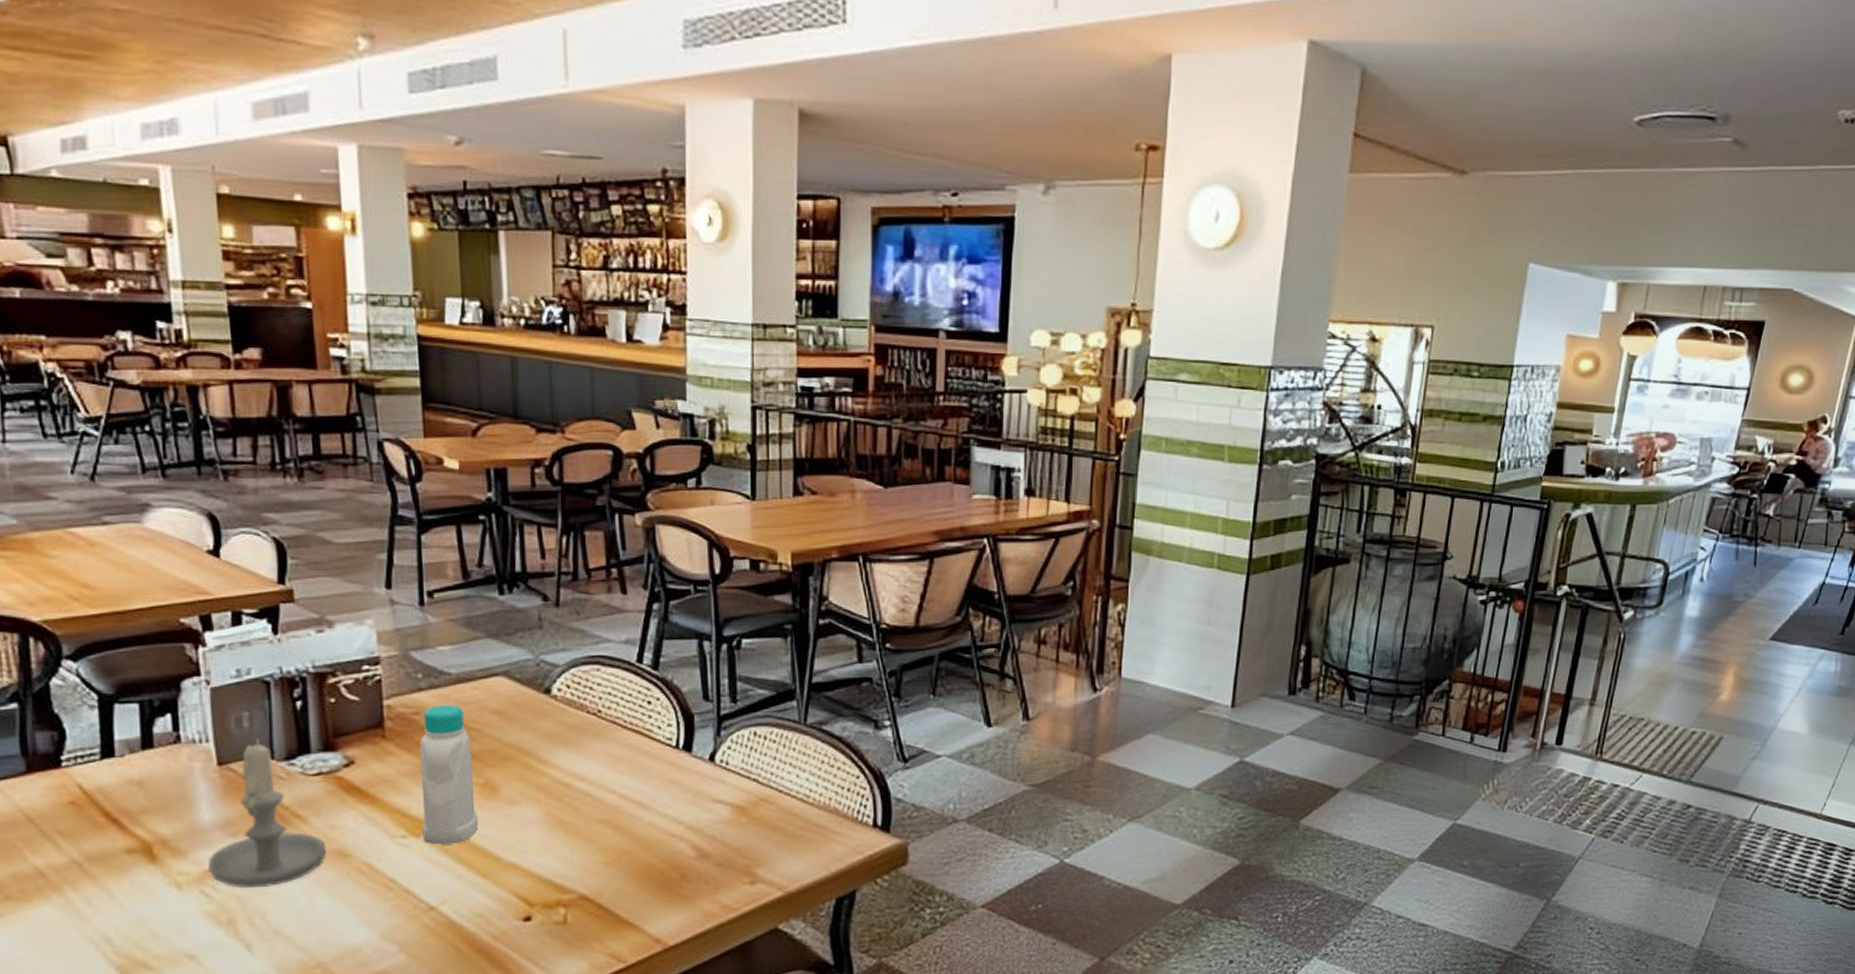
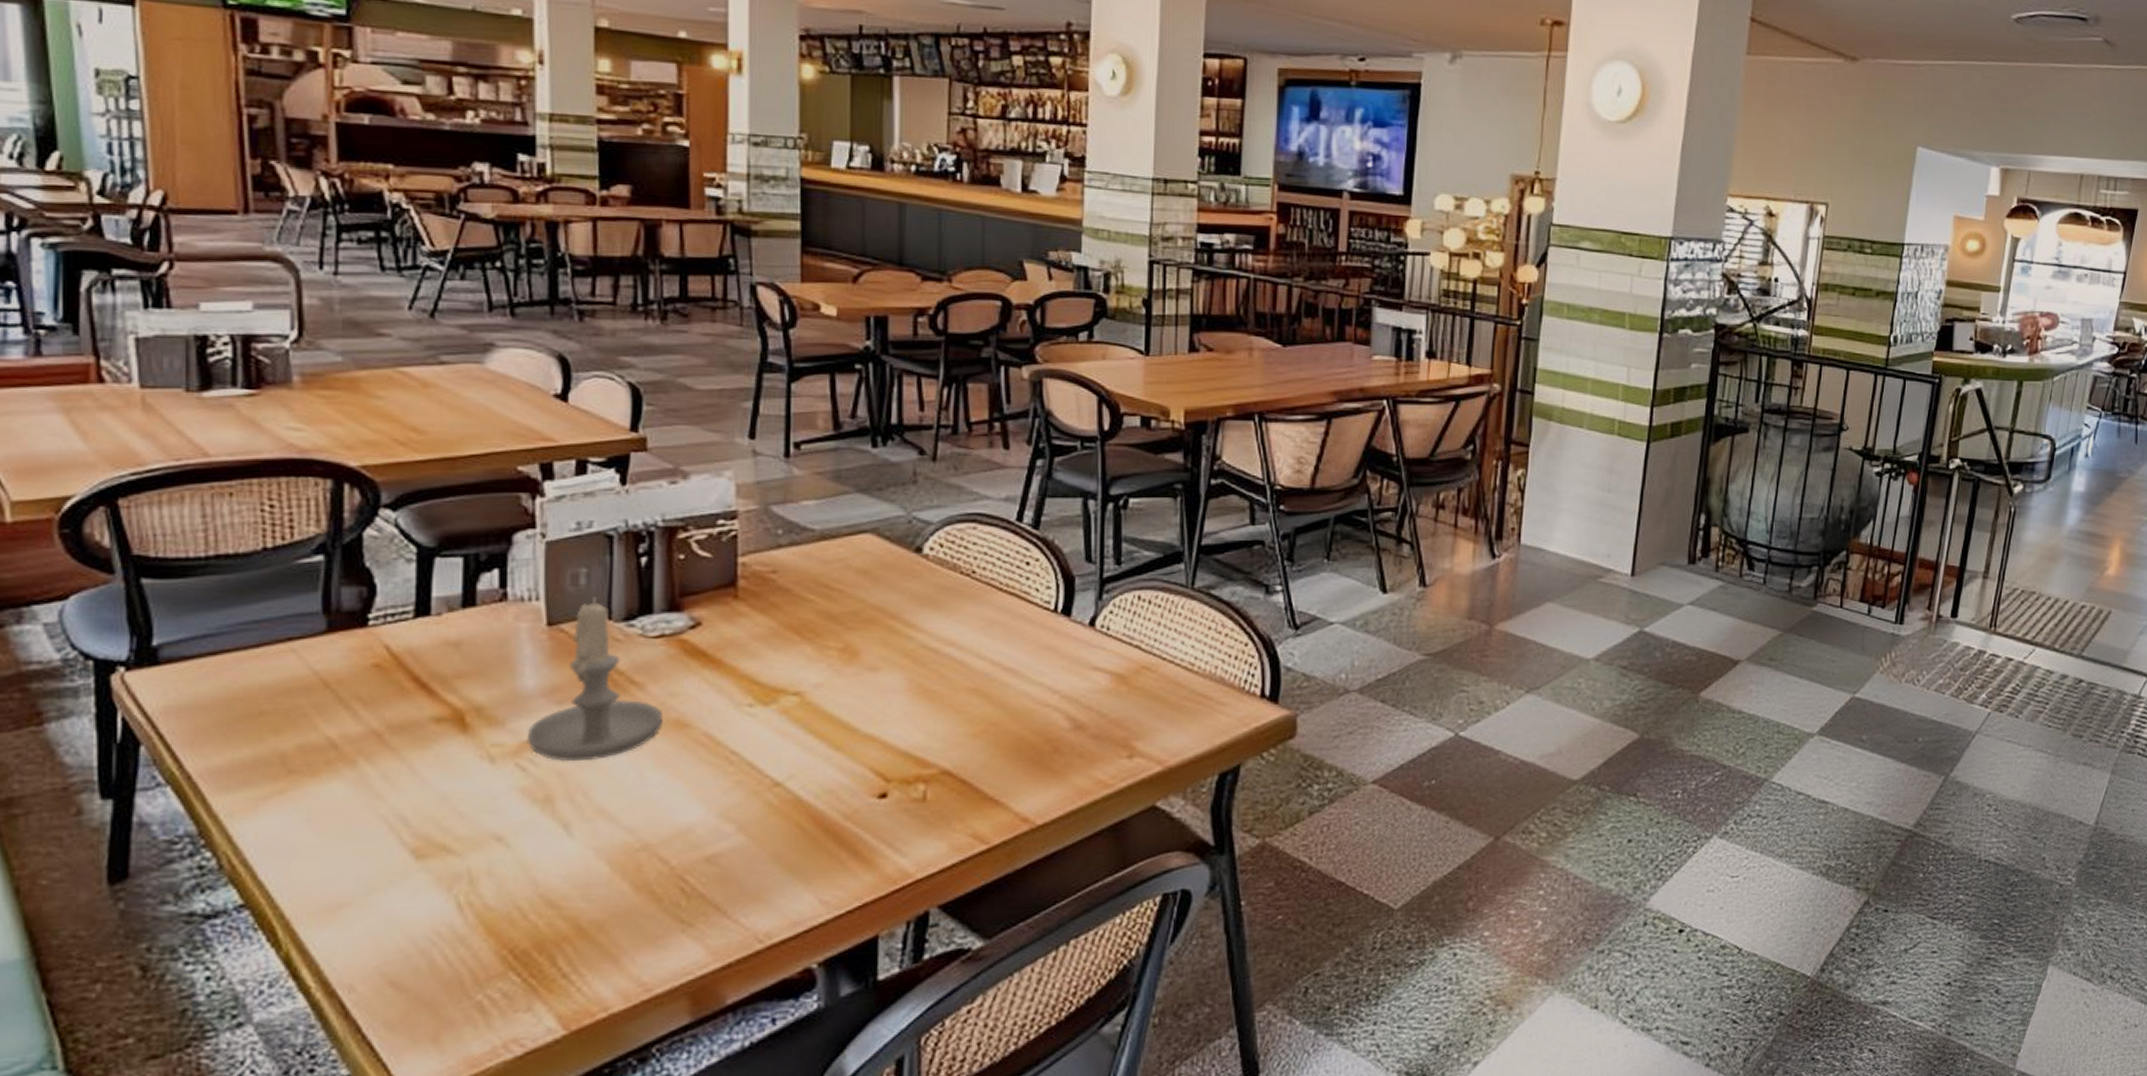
bottle: present [419,704,478,845] -> none [772,562,834,715]

